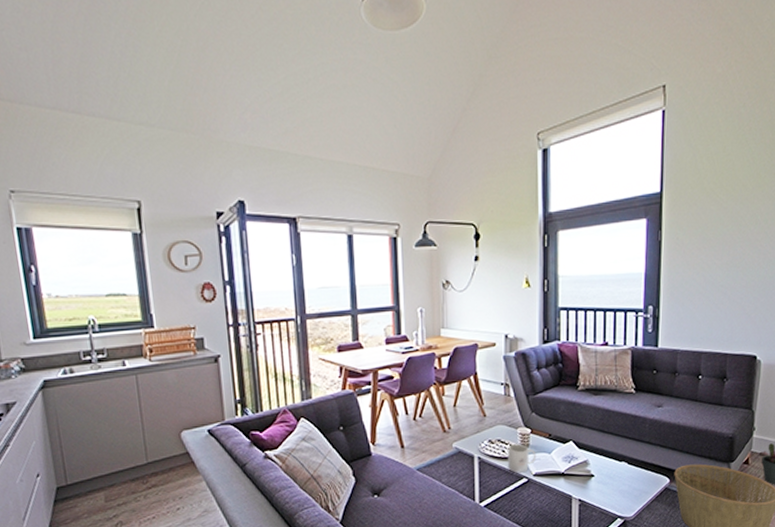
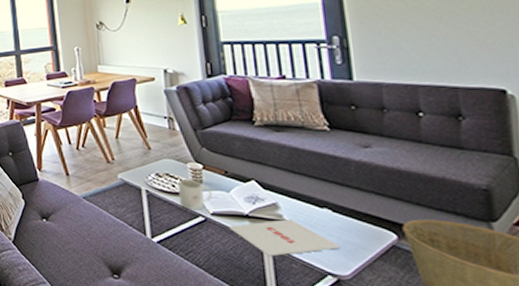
magazine: none [547,473,630,508] -> present [228,218,341,257]

